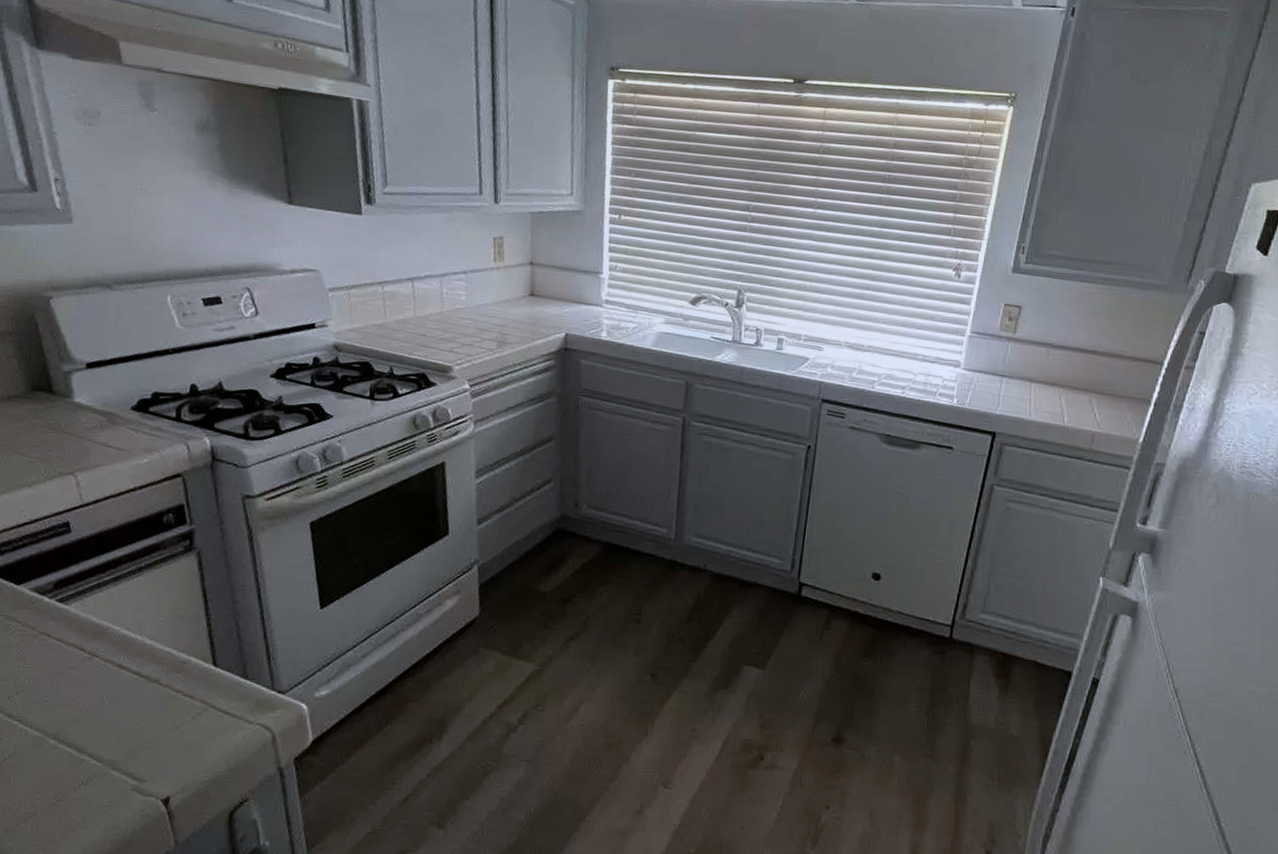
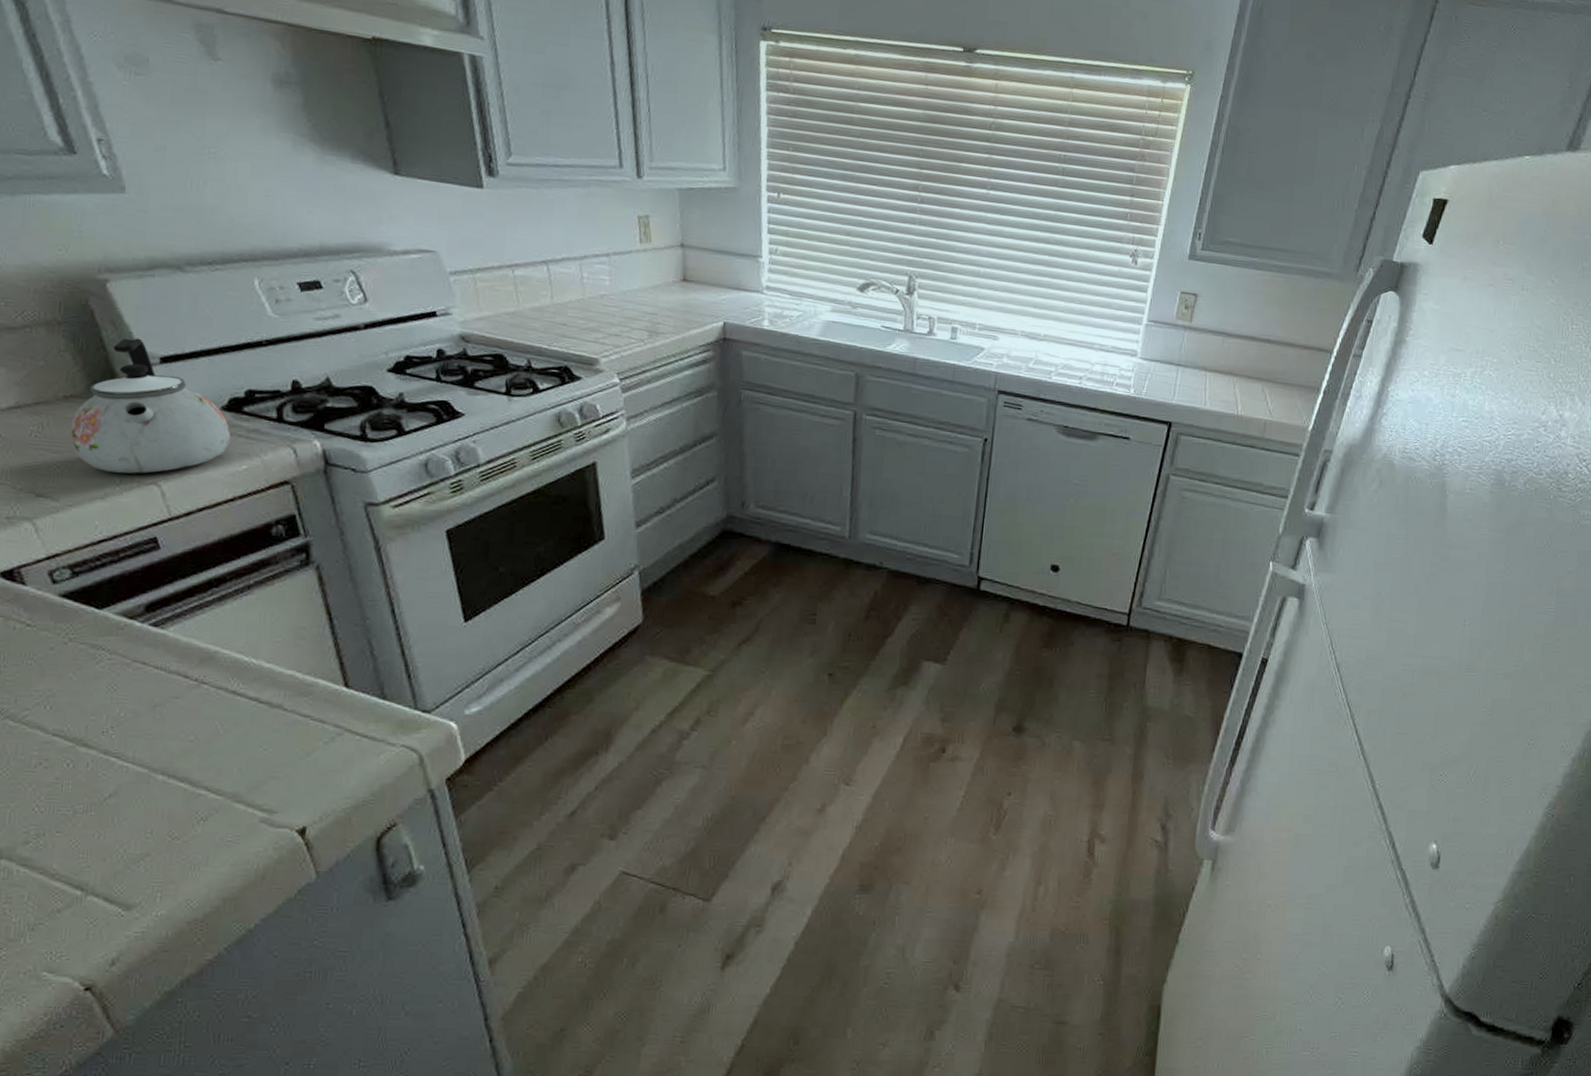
kettle: none [9,346,137,465] -> present [69,338,231,474]

